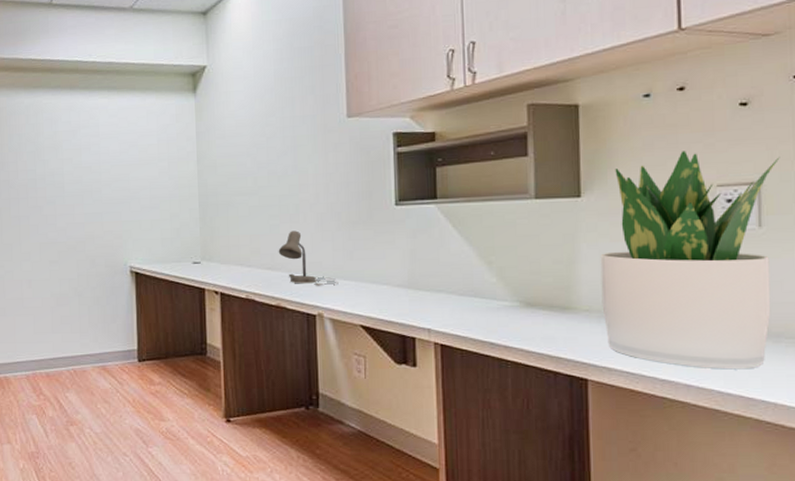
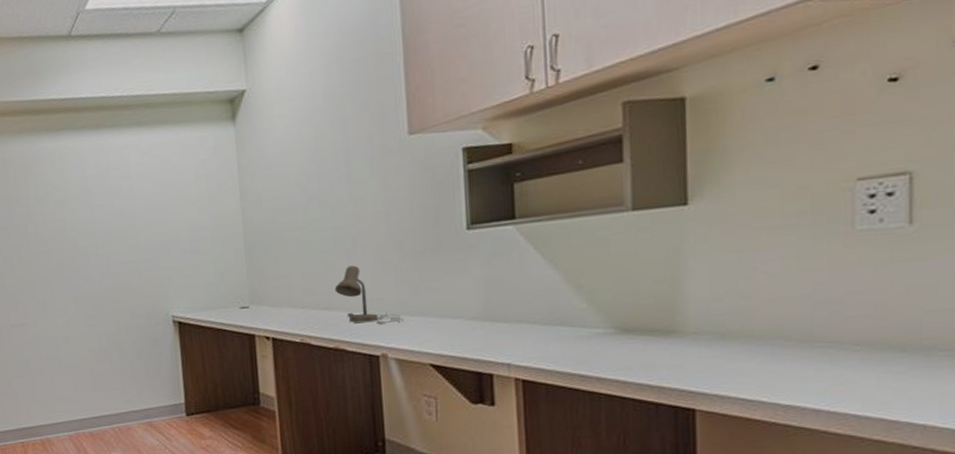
planter: present [600,151,780,370] -> none [711,139,939,391]

